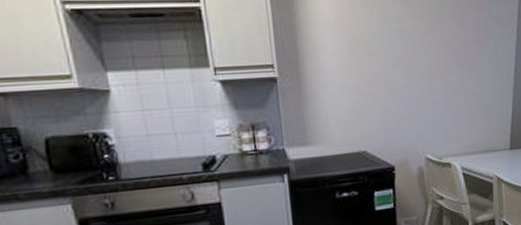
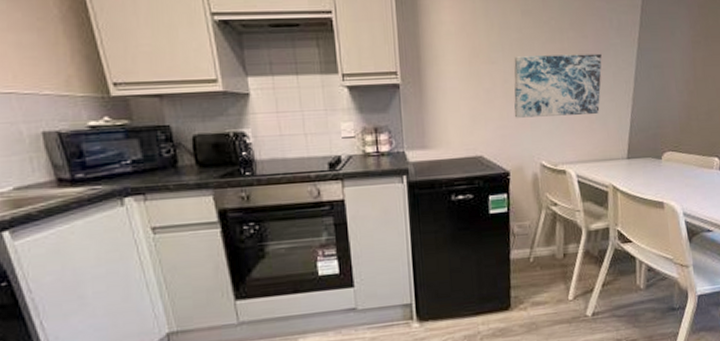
wall art: none [395,44,483,111] -> present [514,53,602,118]

